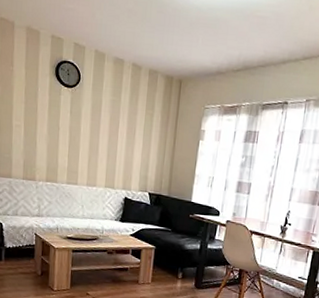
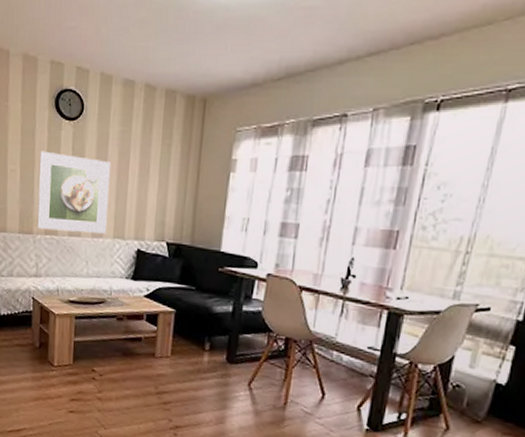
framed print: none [39,111,103,183] -> present [37,151,111,234]

